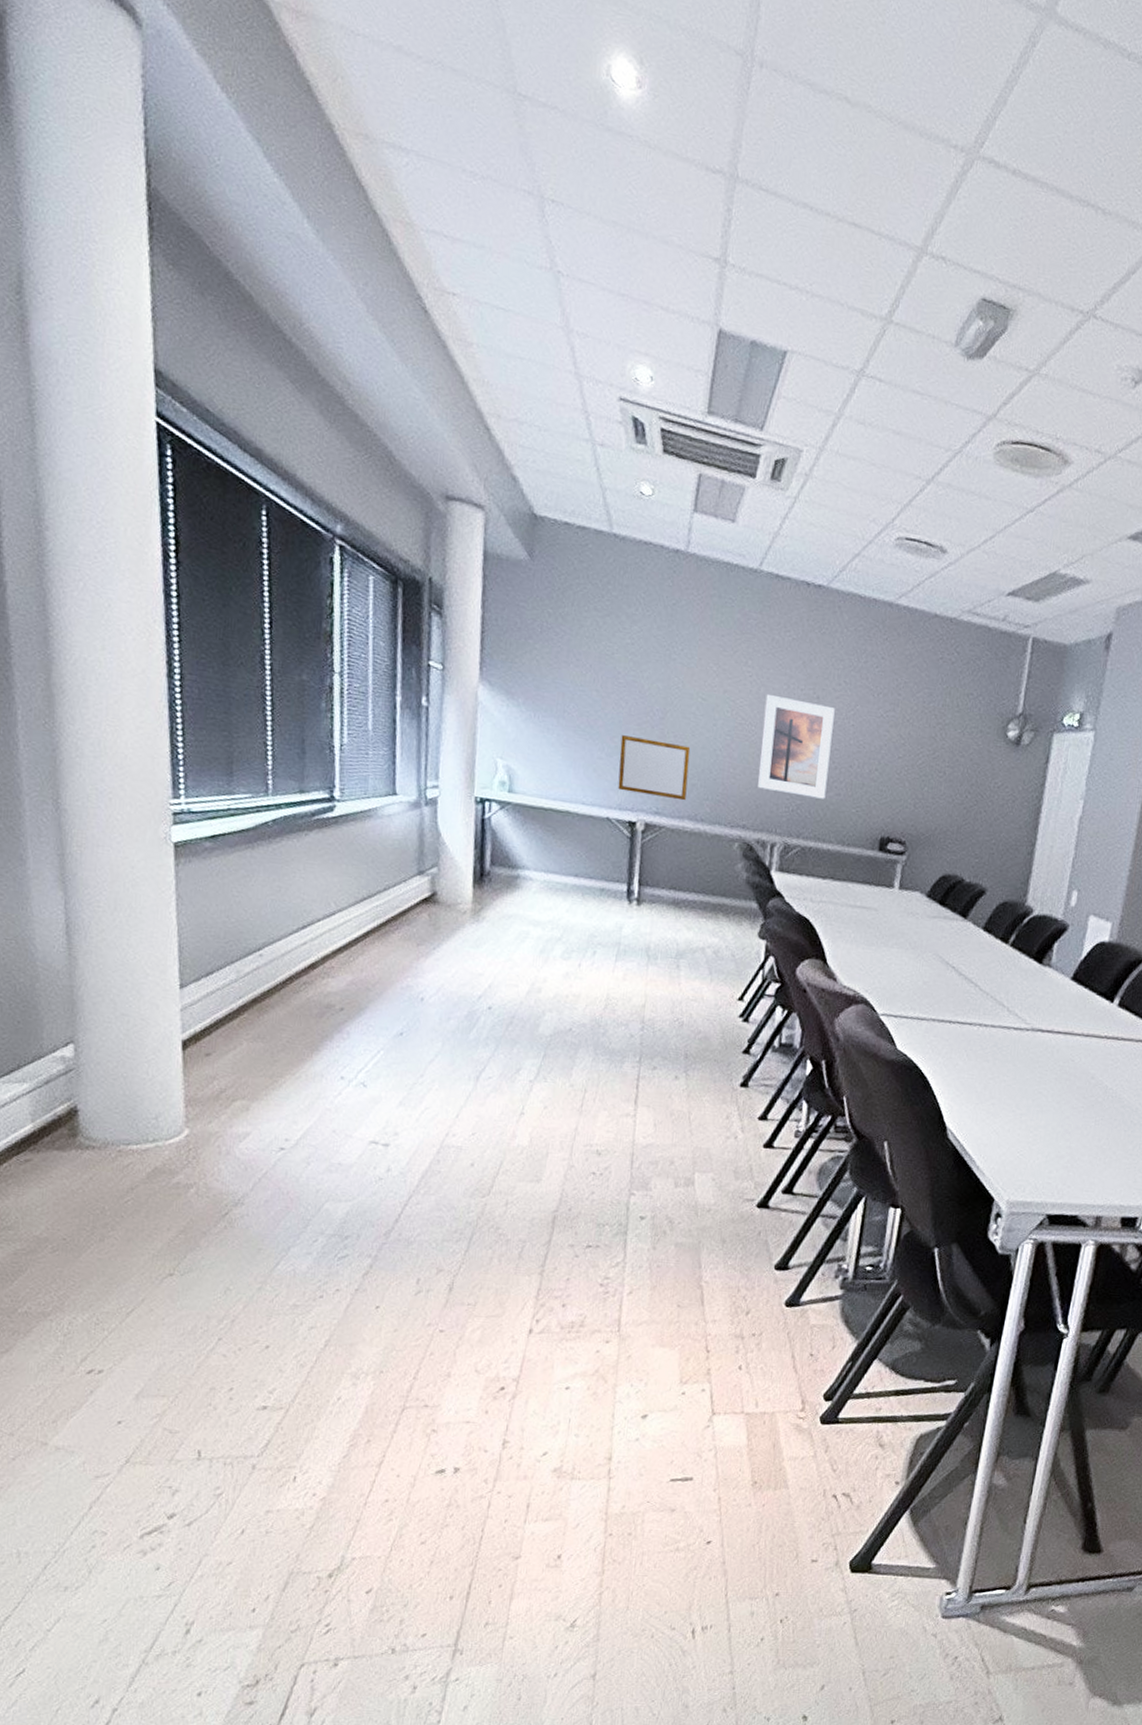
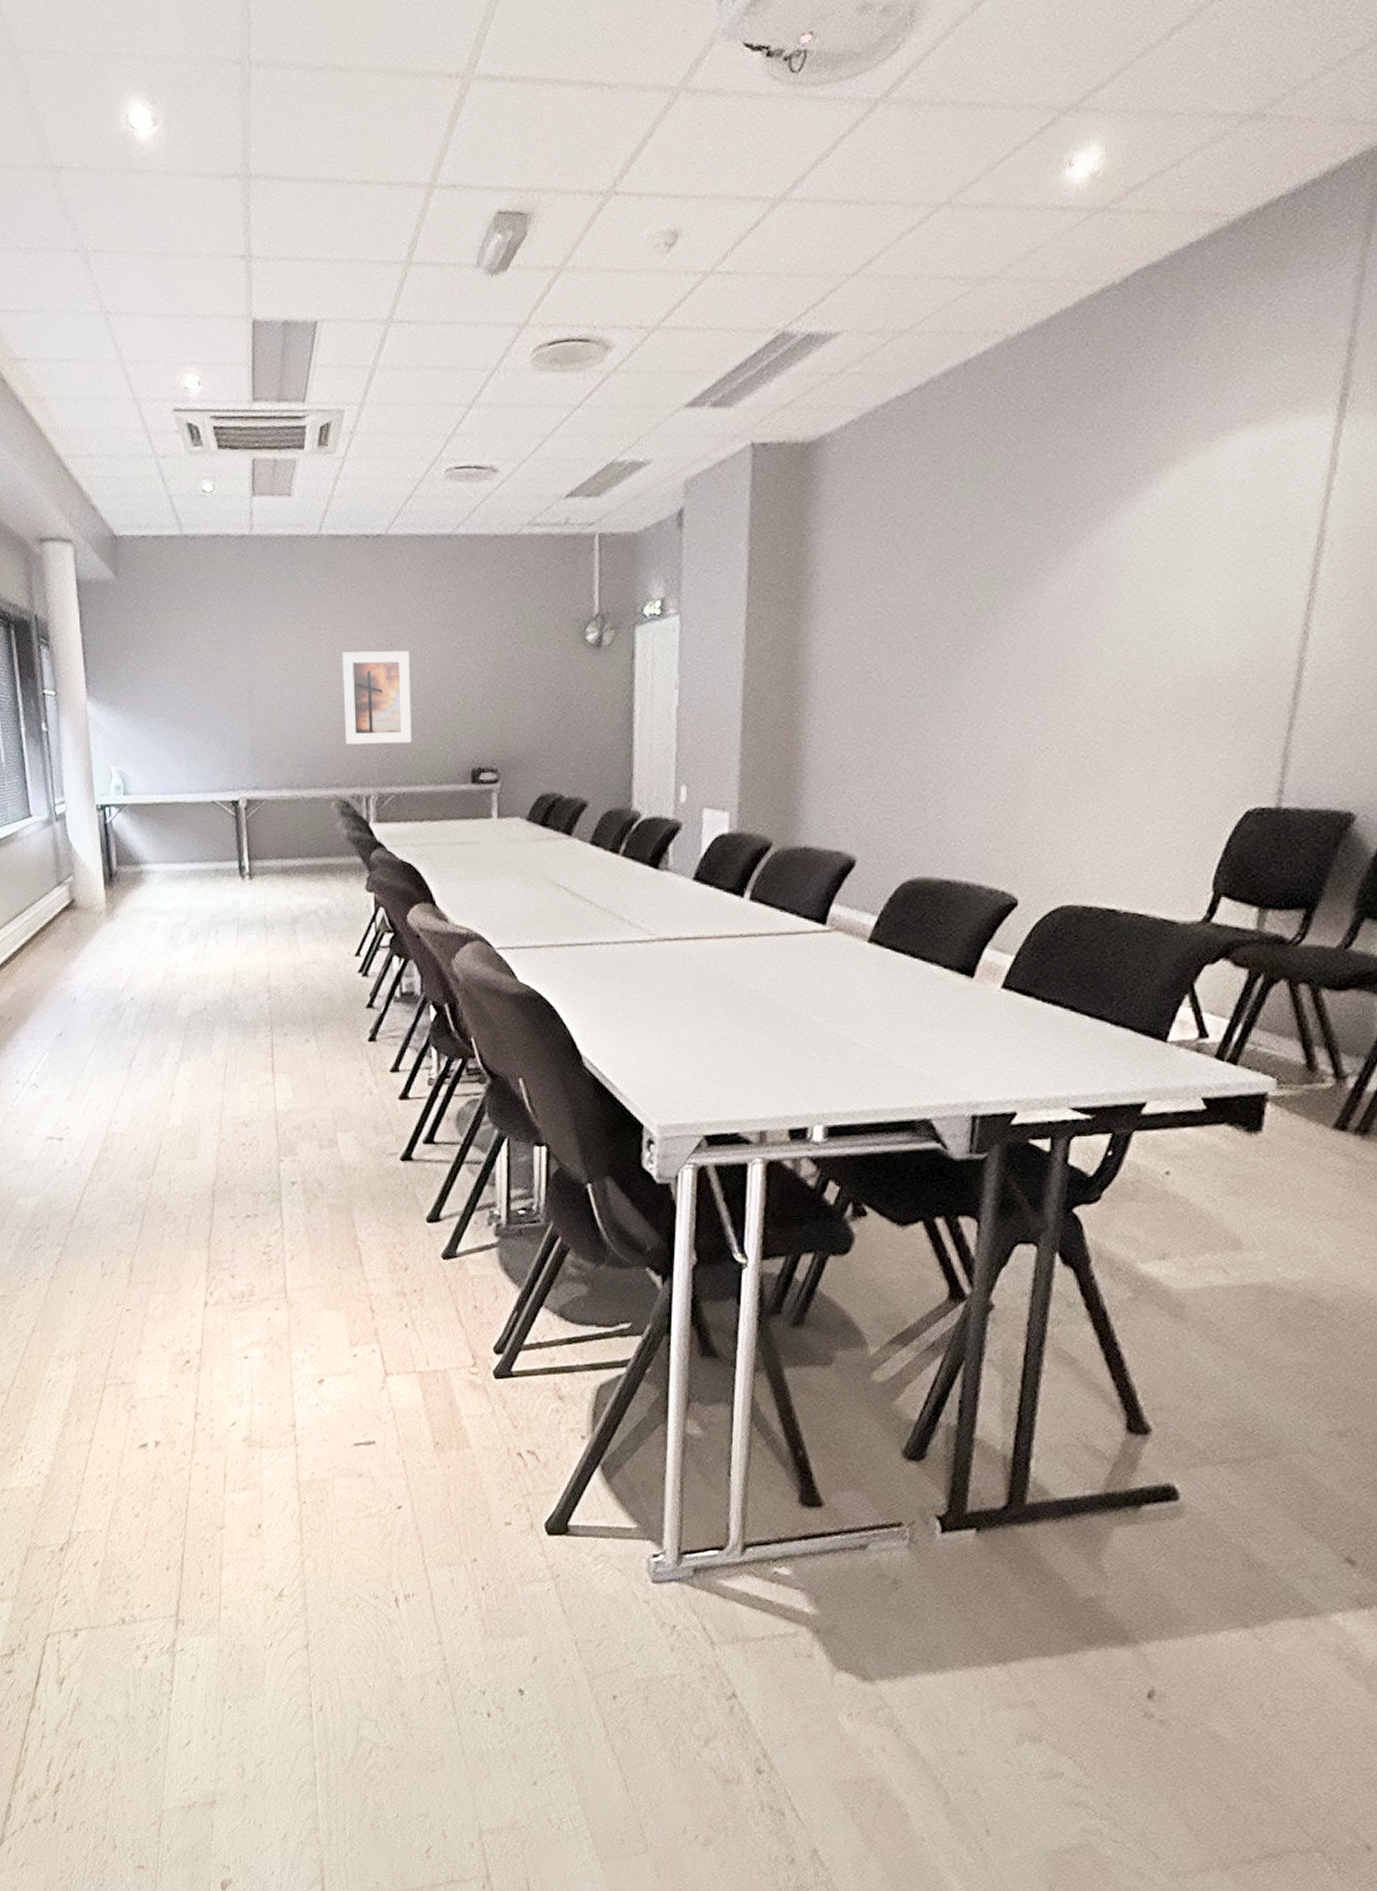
writing board: present [618,735,691,801] -> none [215,718,281,773]

